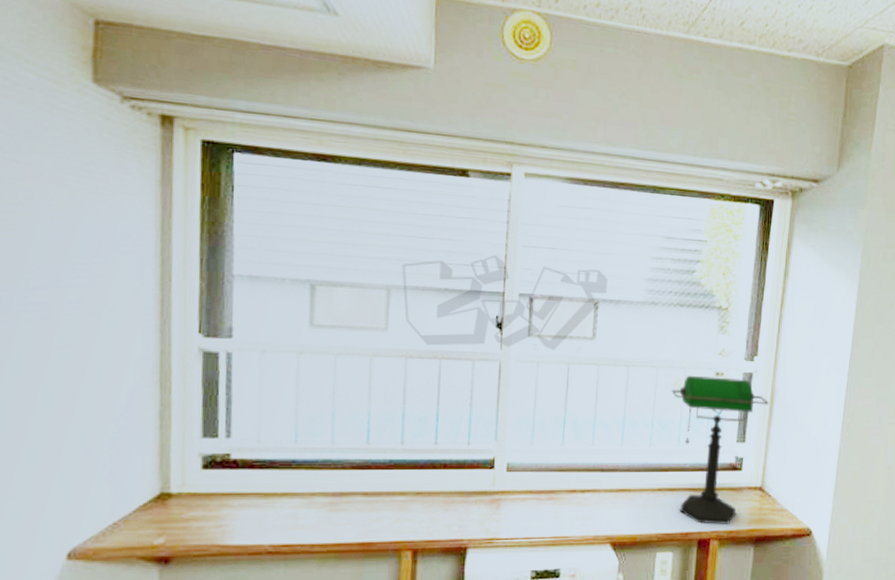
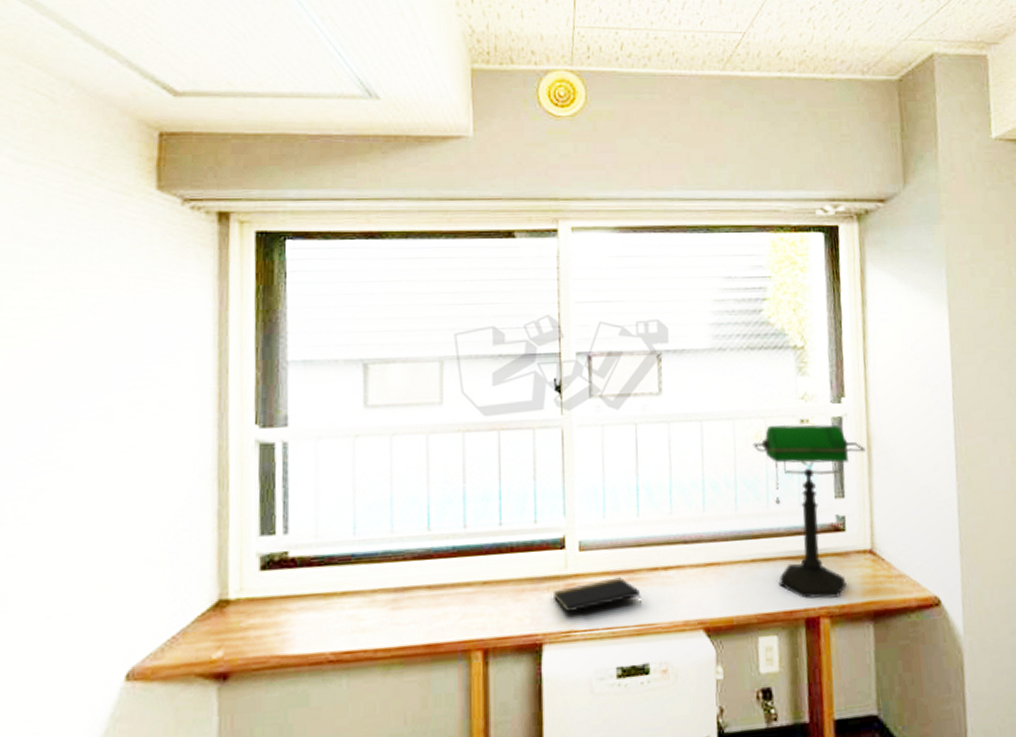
notepad: none [480,496,559,522] -> present [554,577,642,612]

